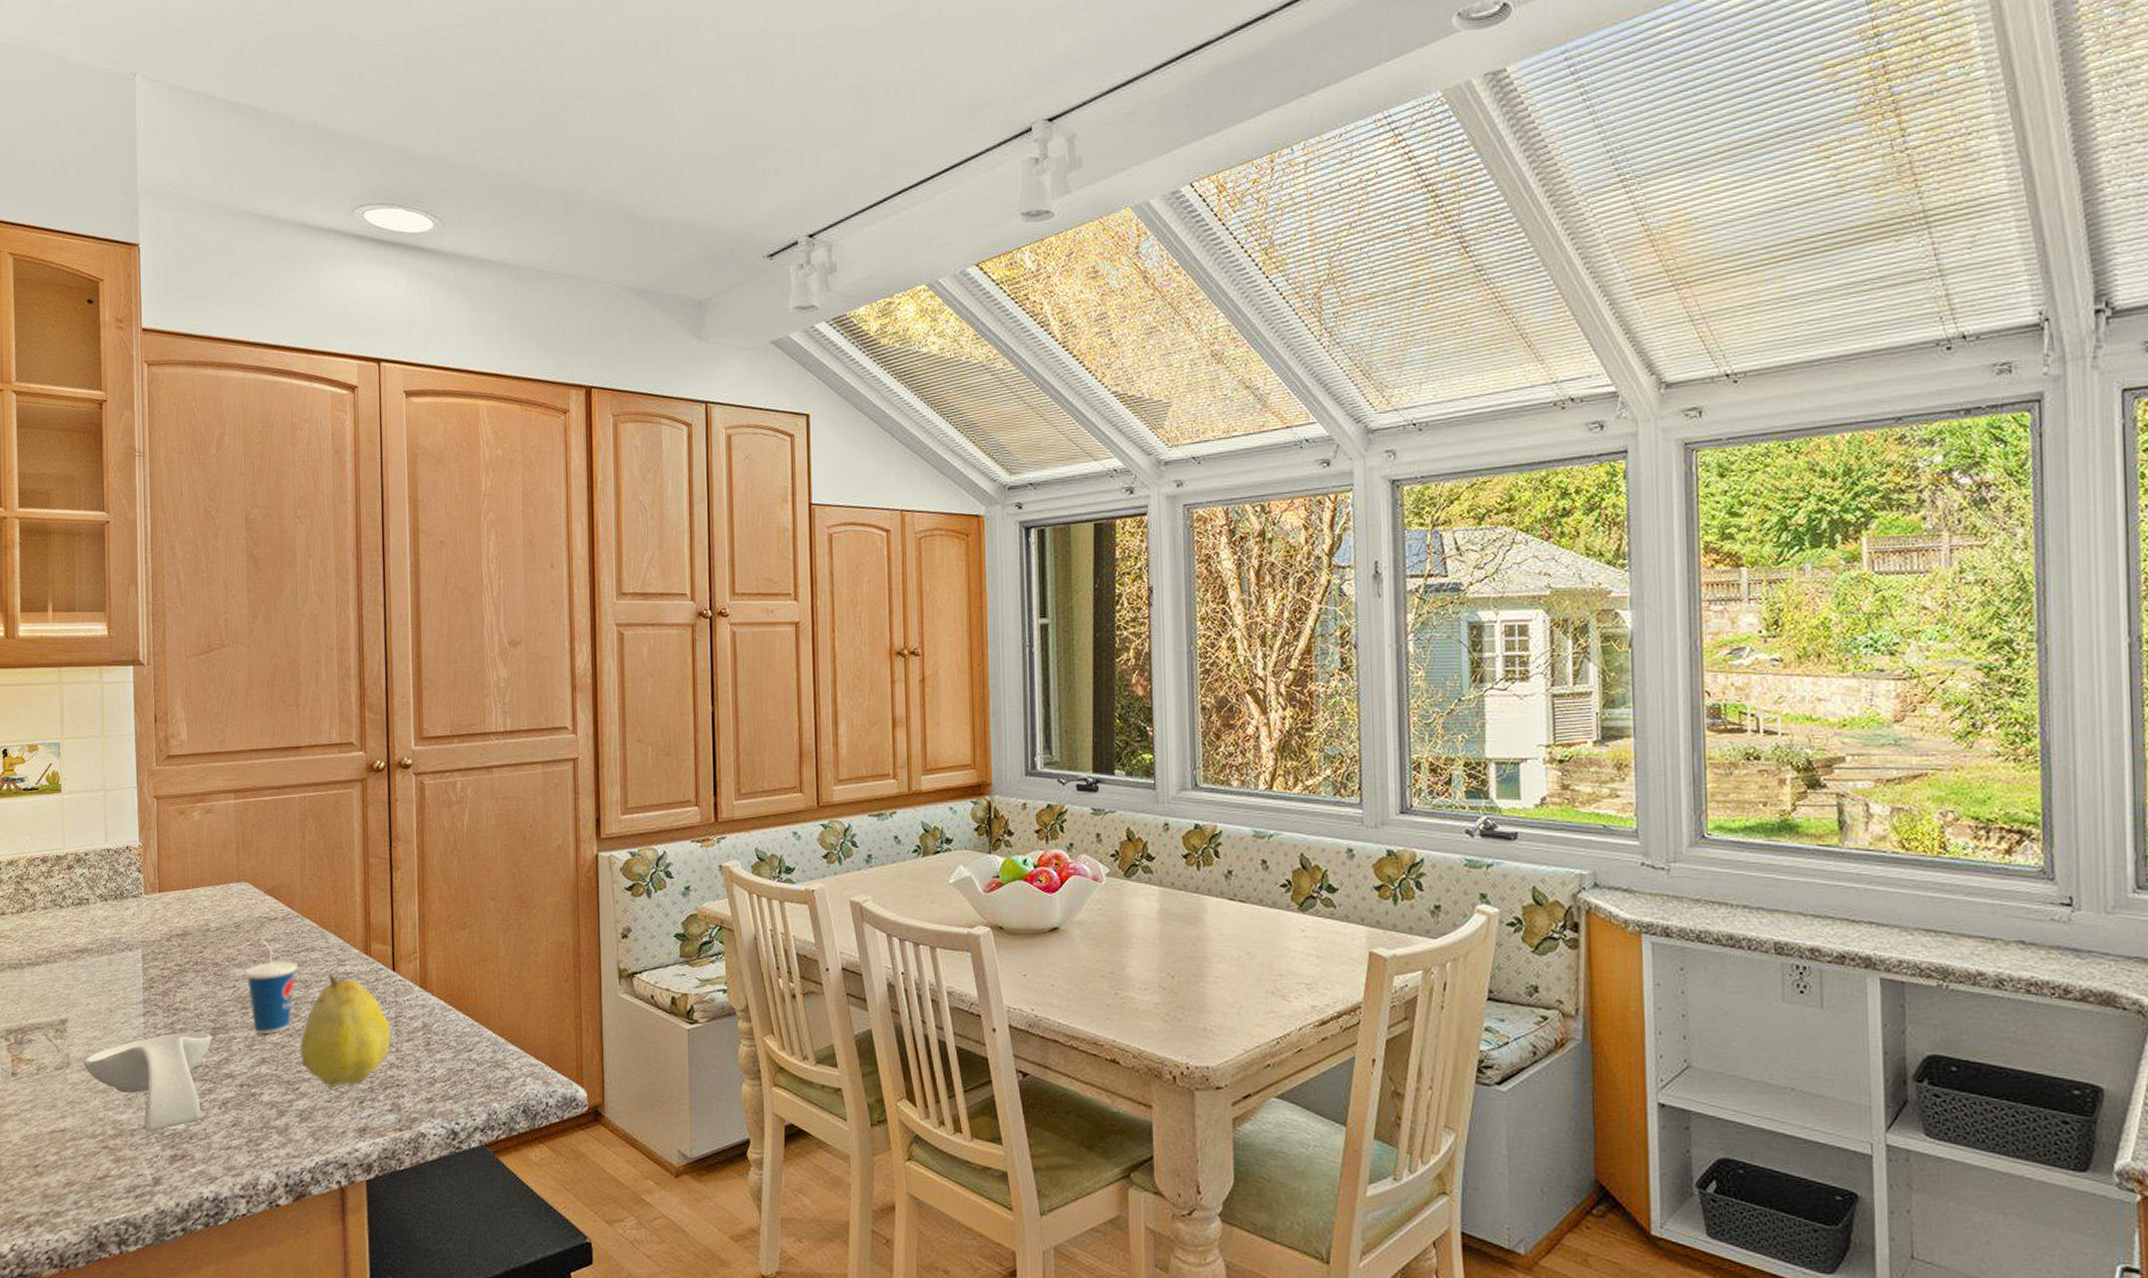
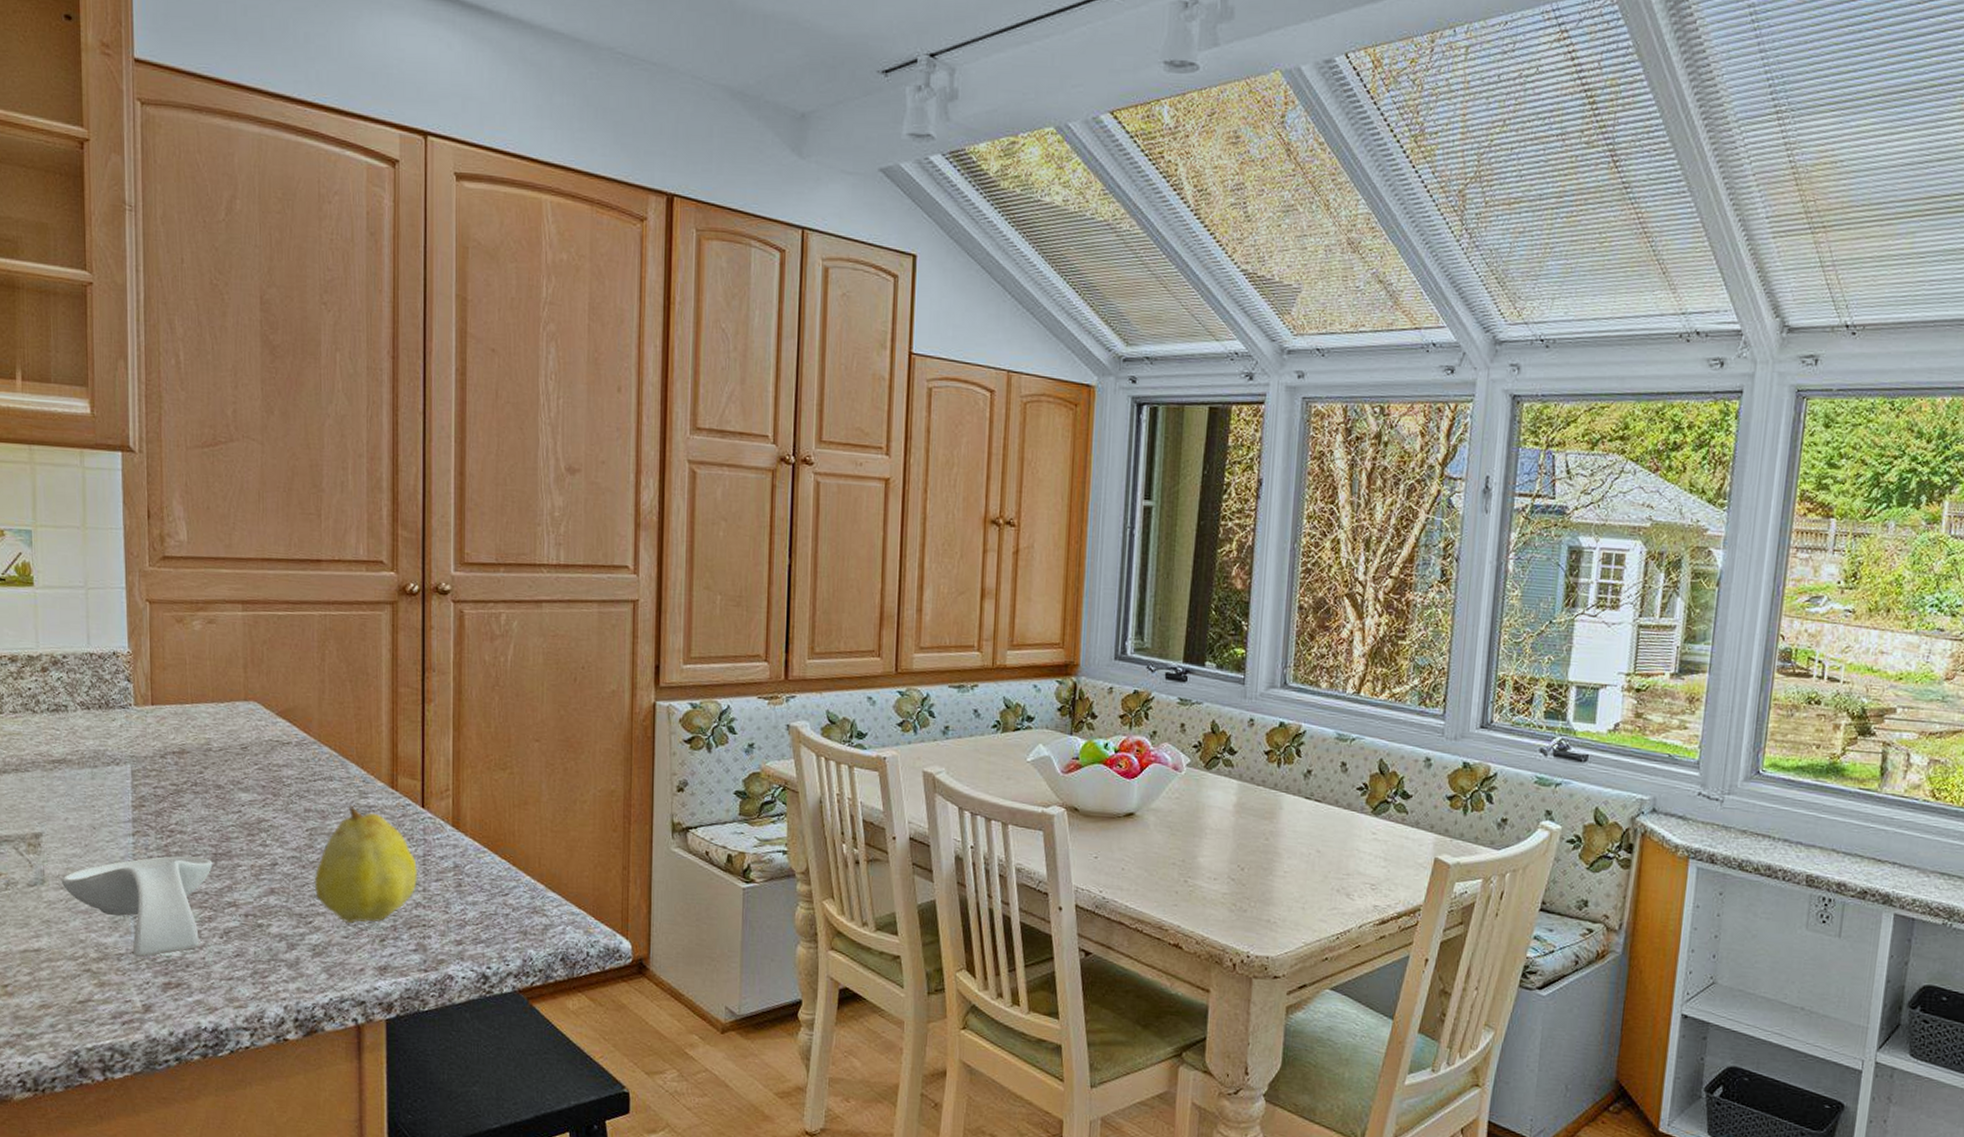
cup: present [244,937,297,1034] -> none [252,762,313,864]

